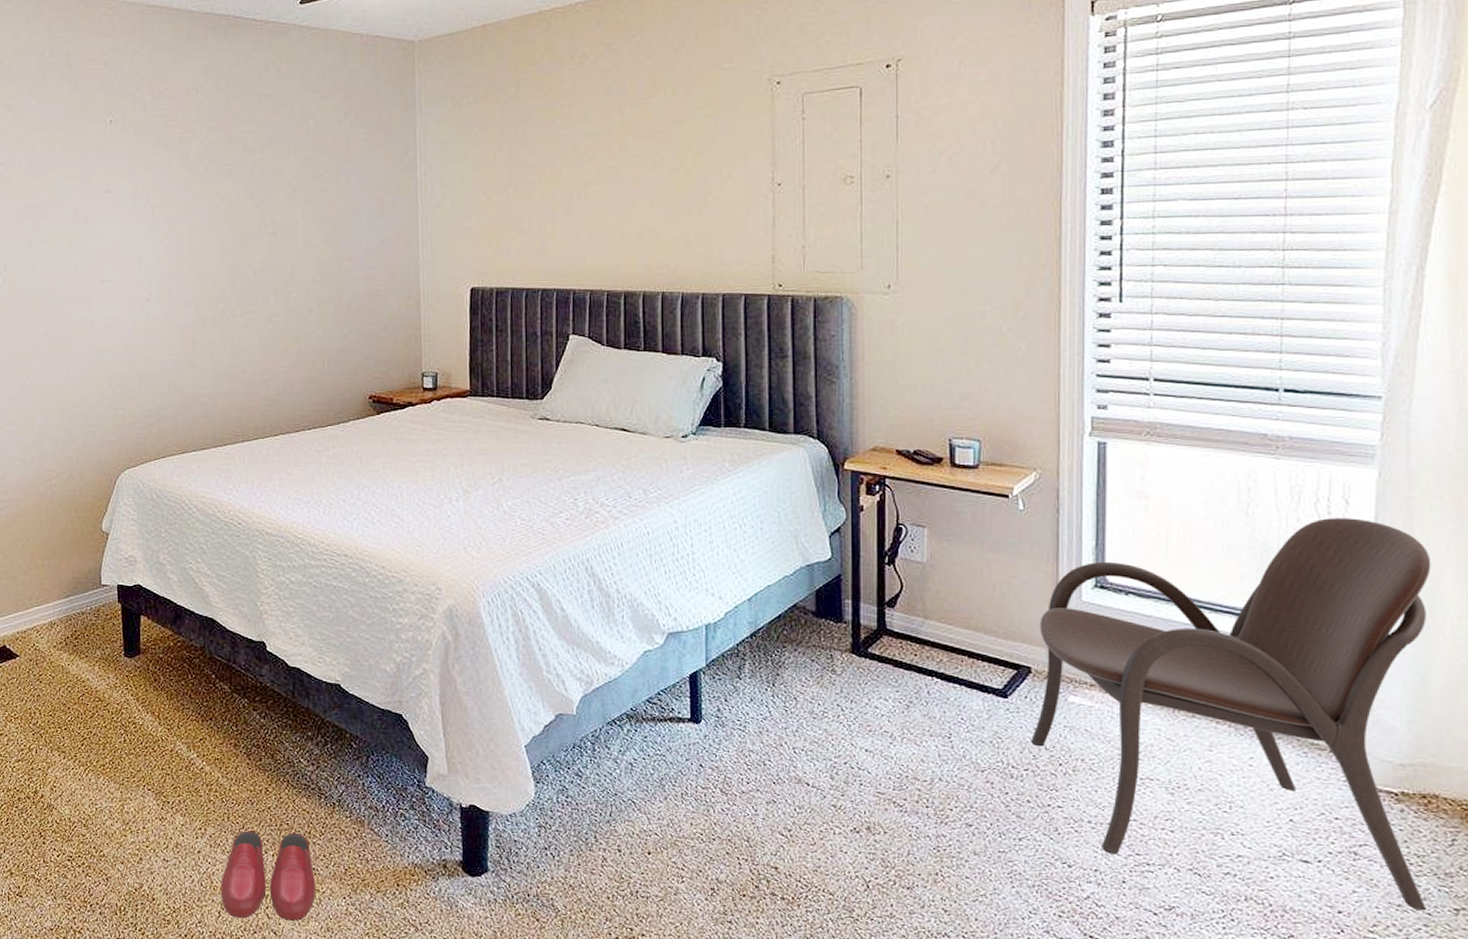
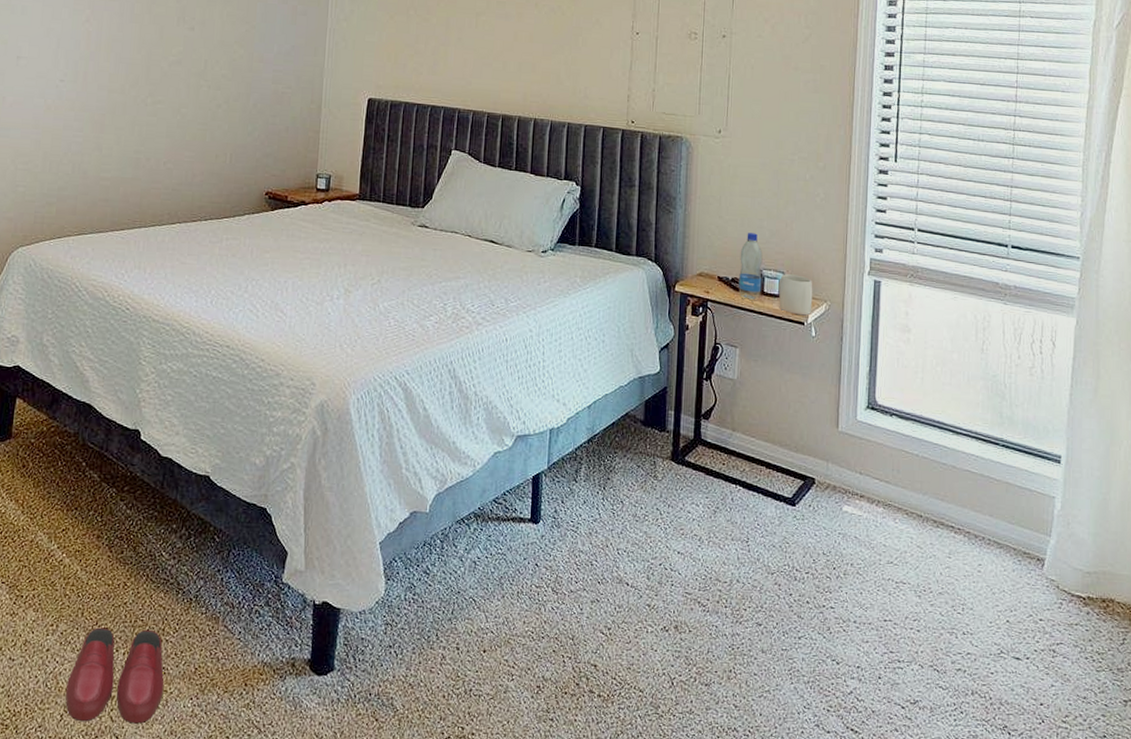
bottle: none [923,398,952,475] -> present [738,233,763,301]
mug: none [973,442,1018,487] -> present [778,274,813,316]
armchair: present [1031,518,1431,911] -> none [812,357,1112,703]

